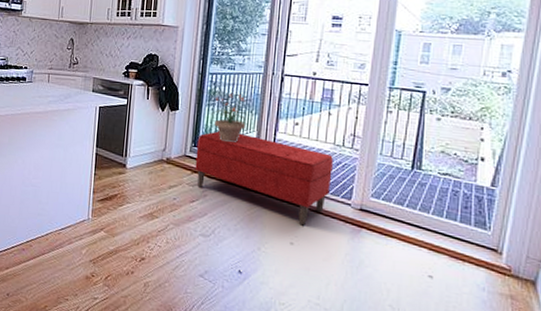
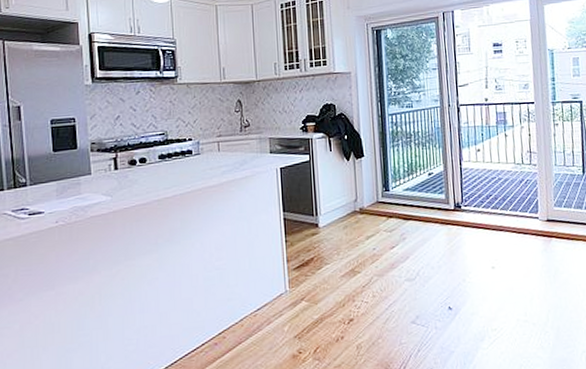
bench: present [195,131,333,226] -> none [387,169,518,248]
potted plant: present [211,93,247,143] -> none [397,130,433,181]

